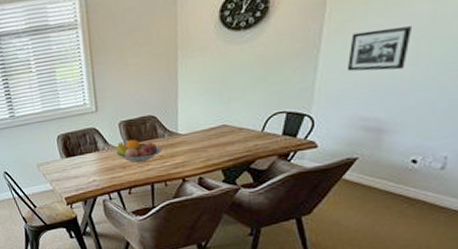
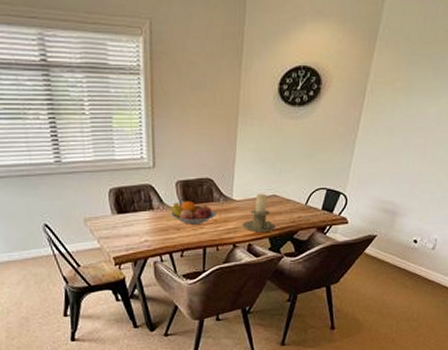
candle holder: none [191,124,229,165] -> present [243,193,276,233]
picture frame: present [347,26,413,72] -> none [375,125,425,163]

